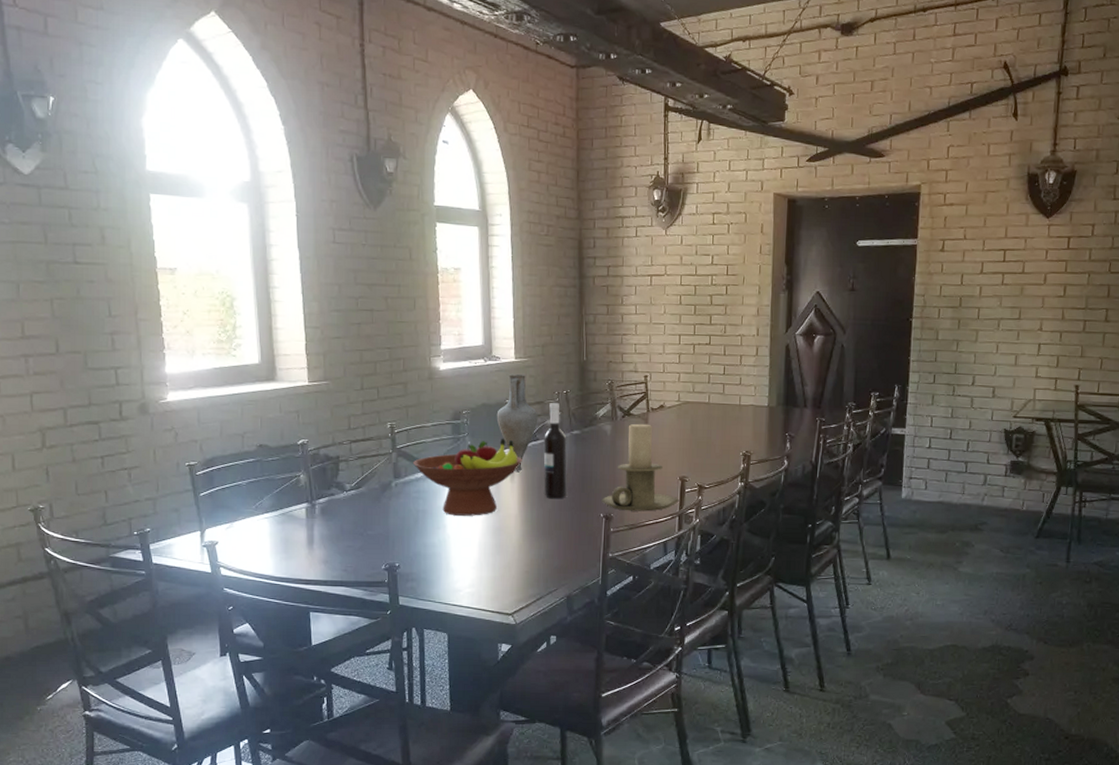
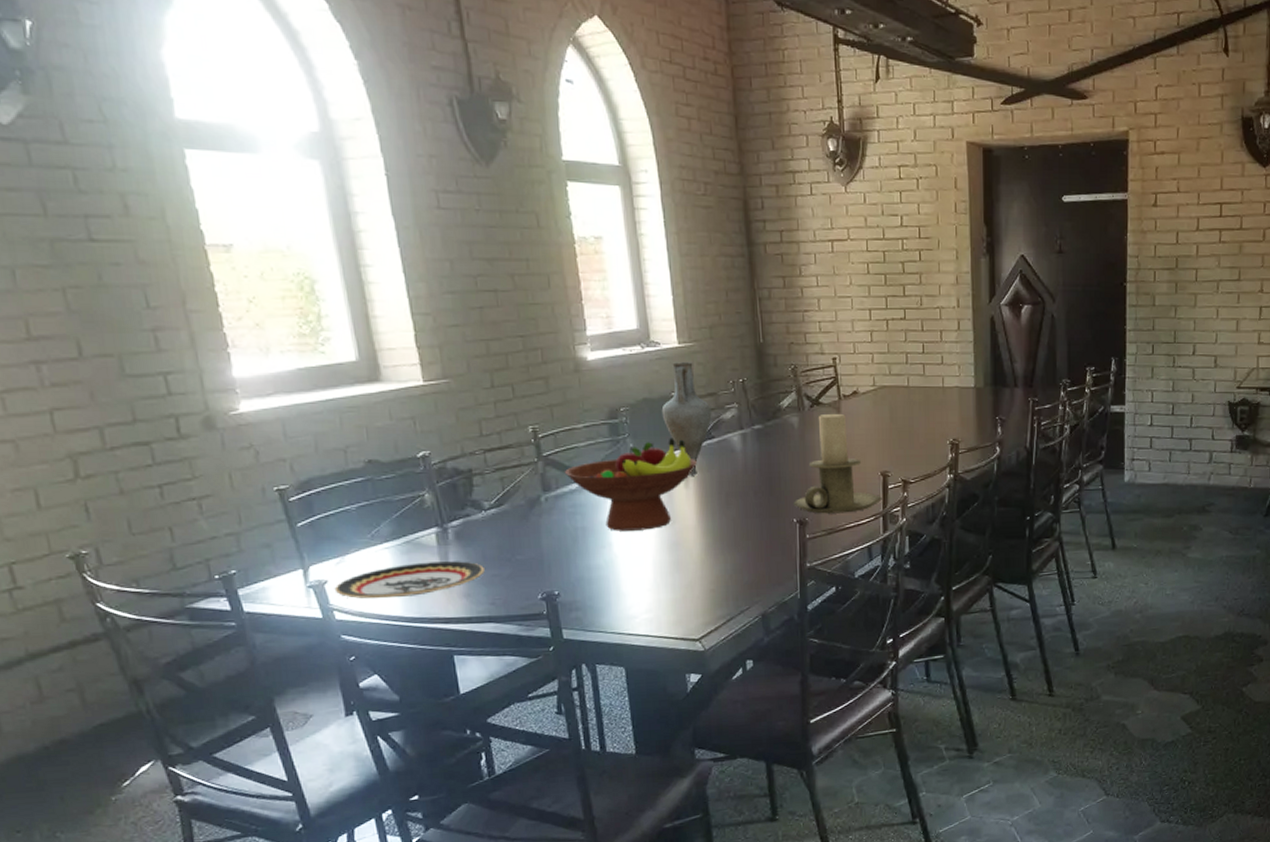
plate: none [222,531,341,560] -> present [334,561,485,599]
wine bottle: present [543,402,568,499] -> none [720,393,753,505]

